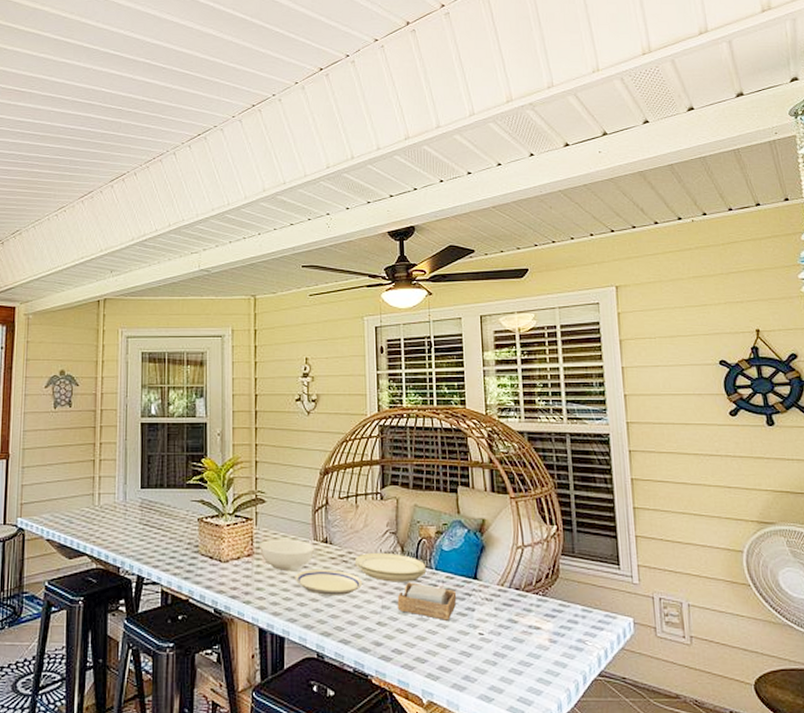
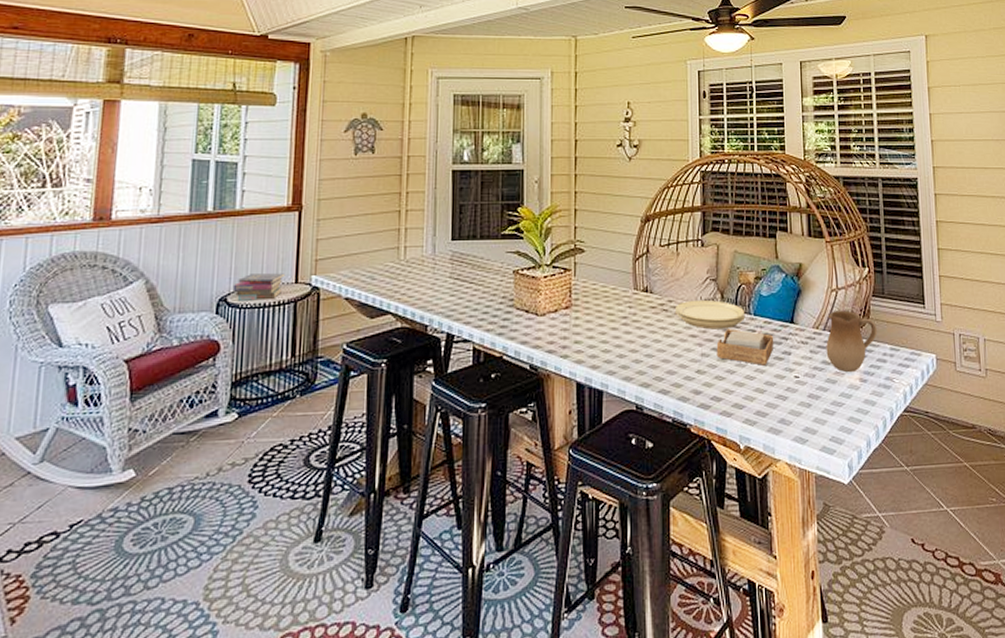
bowl: present [260,539,315,572] -> none [578,289,635,323]
plate: present [295,569,363,595] -> none [614,319,683,346]
ceramic jug: none [512,568,568,633] -> present [826,310,878,373]

